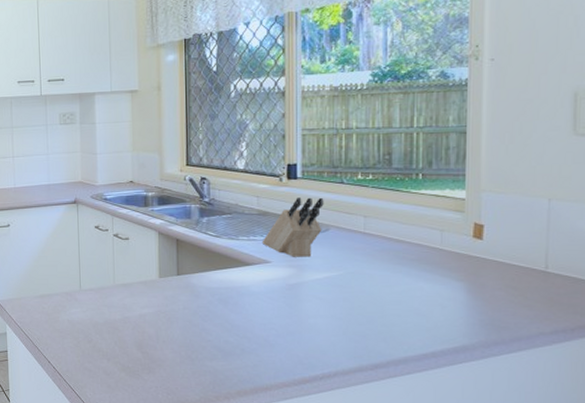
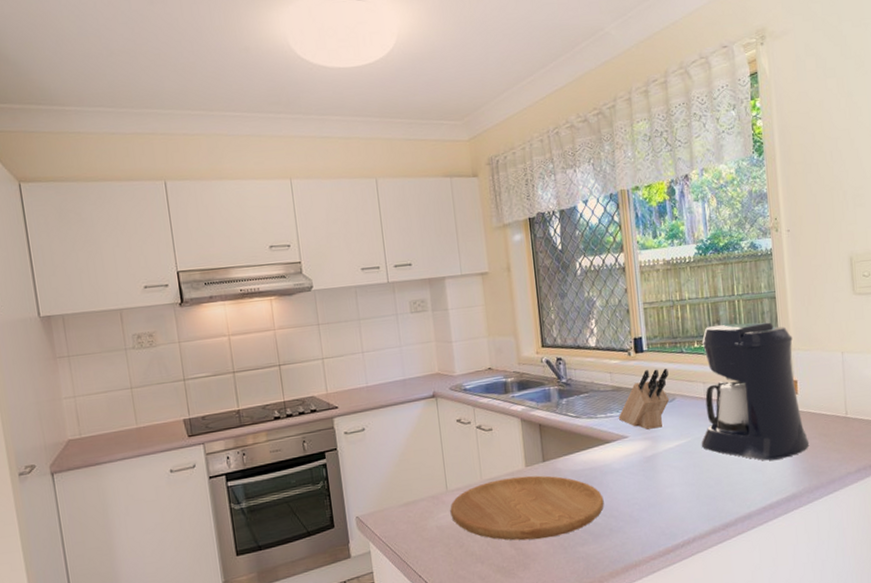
cutting board: none [82,286,238,348] -> present [450,475,604,541]
coffee maker: none [354,157,492,307] -> present [701,322,810,461]

